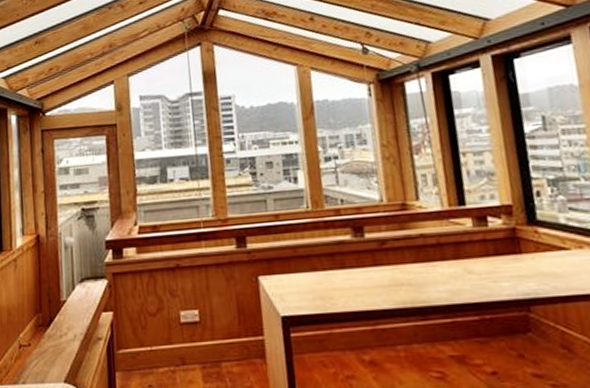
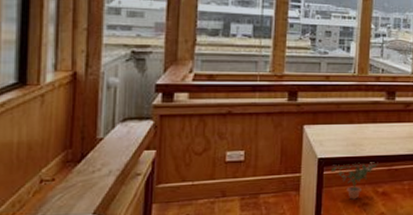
potted plant: none [298,320,358,370] -> present [330,162,378,200]

